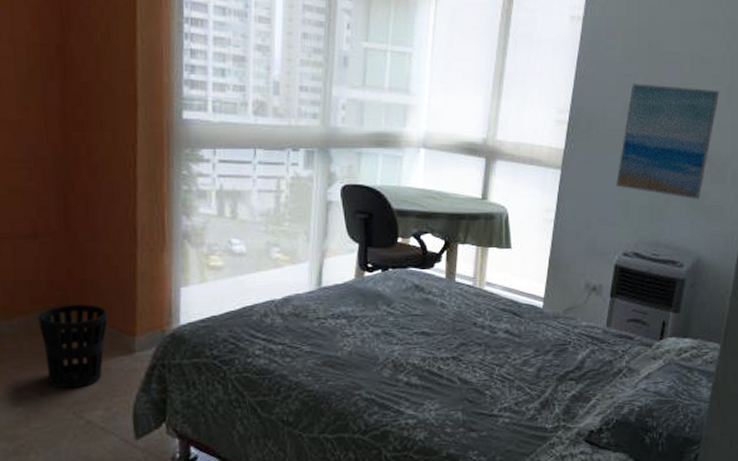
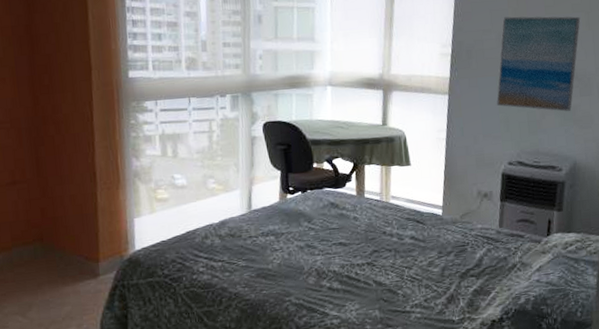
wastebasket: present [38,304,109,389] -> none [19,237,76,311]

